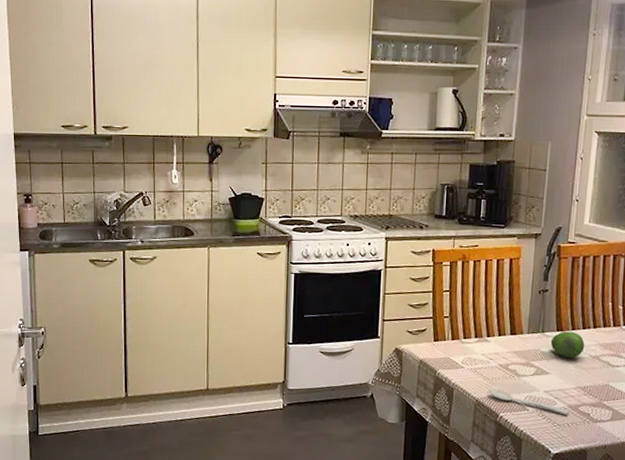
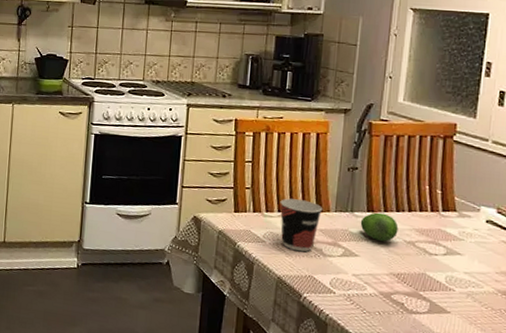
cup: none [477,324,517,374] -> present [280,198,323,252]
spoon: present [489,389,569,415] -> none [292,267,380,303]

